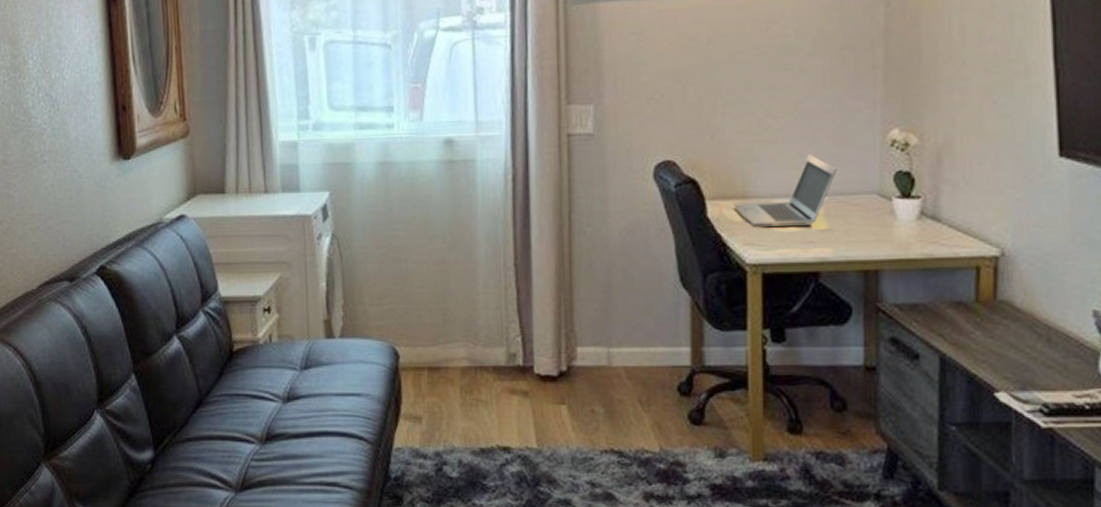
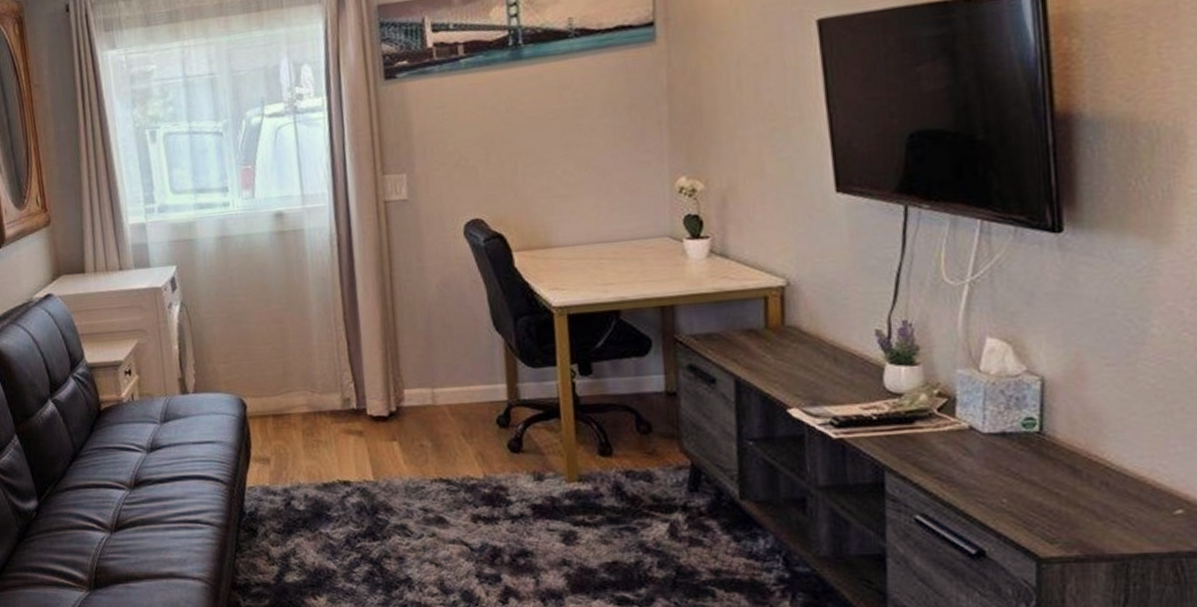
laptop: present [733,154,838,228] -> none [537,204,631,274]

